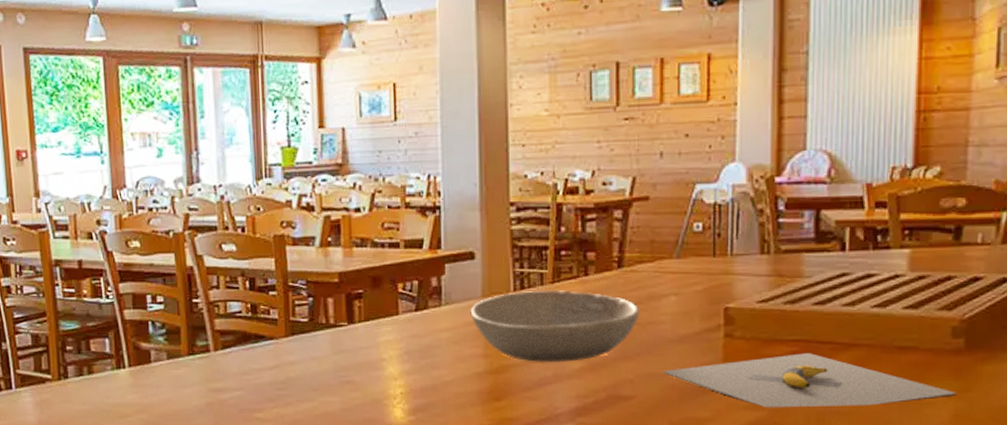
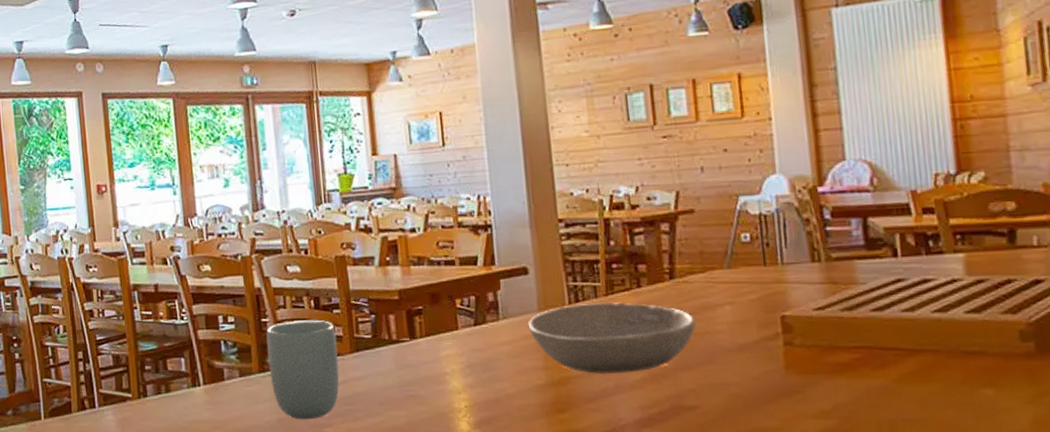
cup: none [197,301,273,404] -> present [266,319,340,420]
banana: present [663,353,956,408] -> none [725,360,1034,417]

